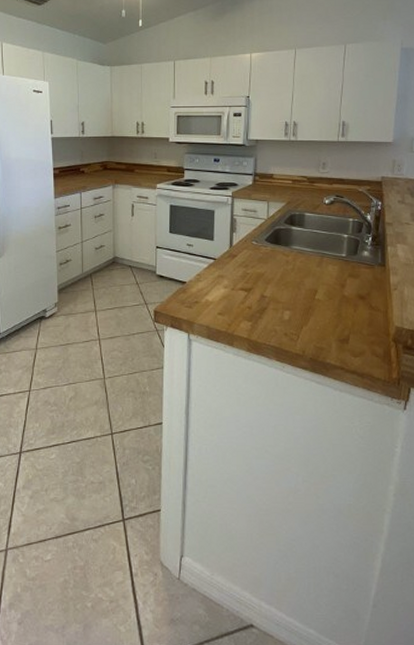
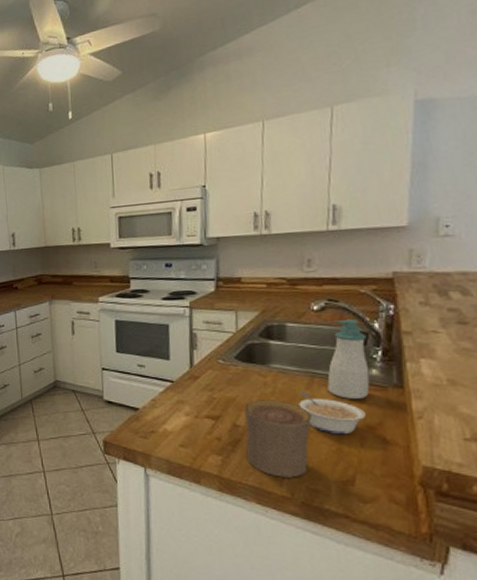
cup: none [270,275,320,338] -> present [245,400,312,478]
legume: none [311,267,358,303] -> present [299,390,365,435]
soap bottle: none [333,211,363,274] -> present [327,318,370,399]

